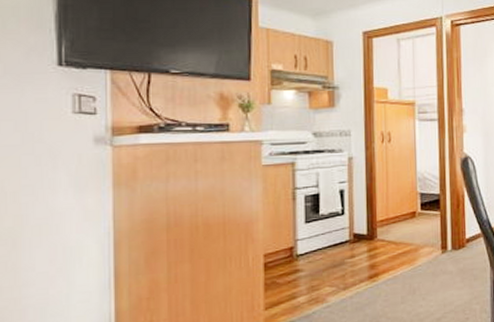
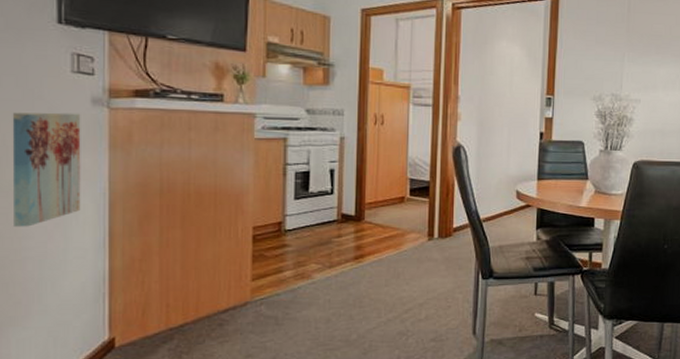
wall art: none [11,153,84,275] -> present [12,112,81,227]

